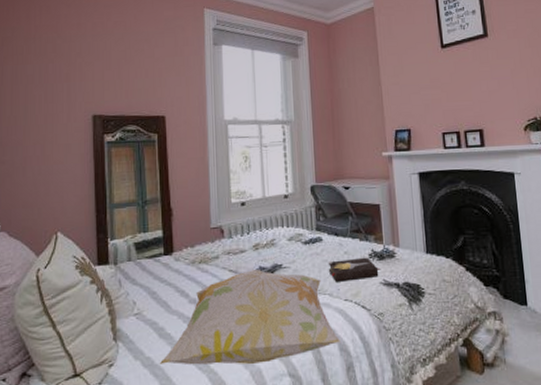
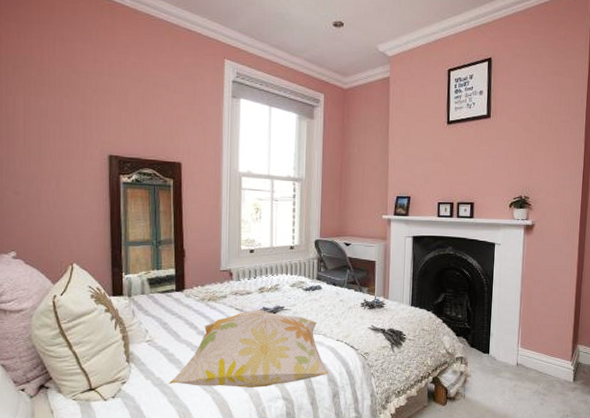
hardback book: present [328,257,381,282] -> none [324,305,371,325]

